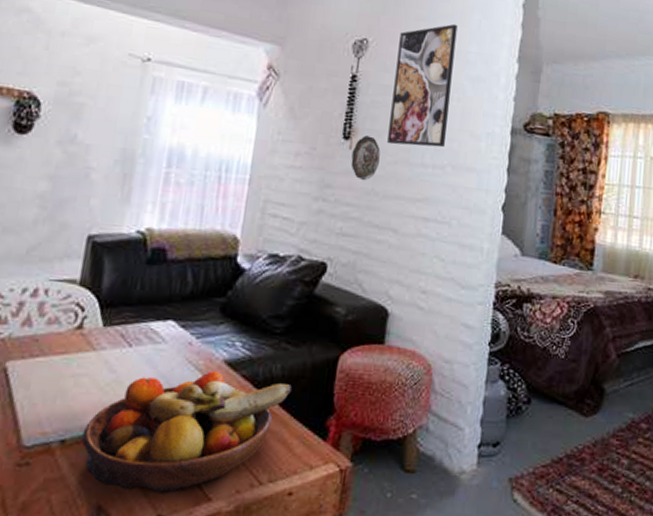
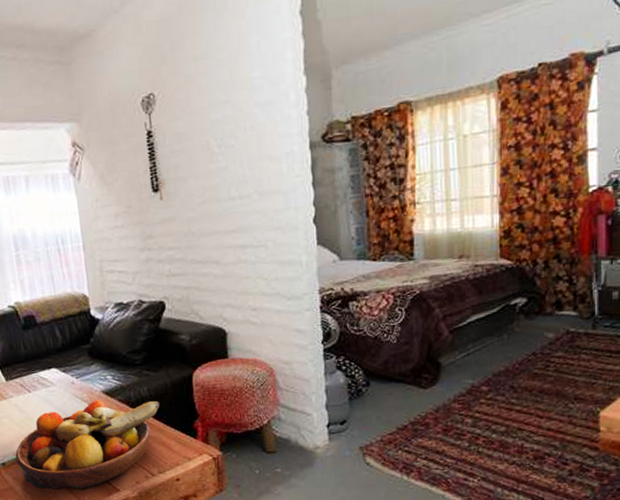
decorative plate: present [351,135,381,181] -> none [163,184,190,225]
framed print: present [387,24,458,148] -> none [181,53,248,187]

